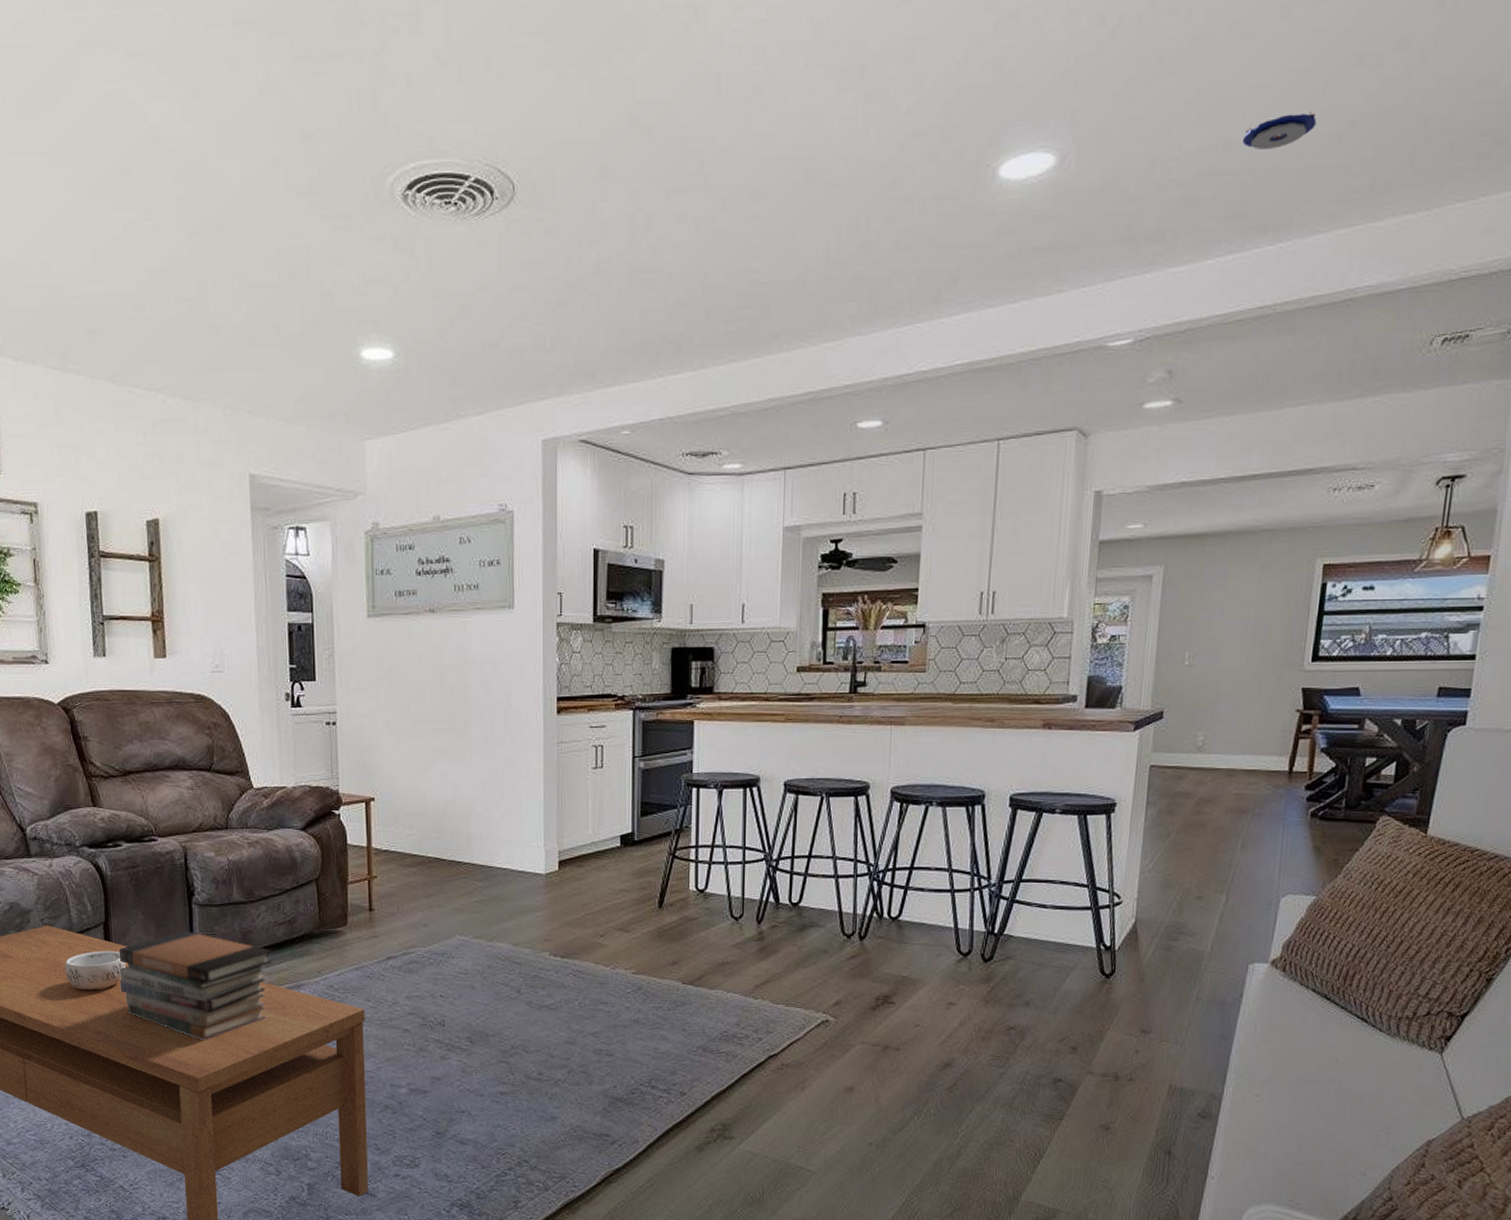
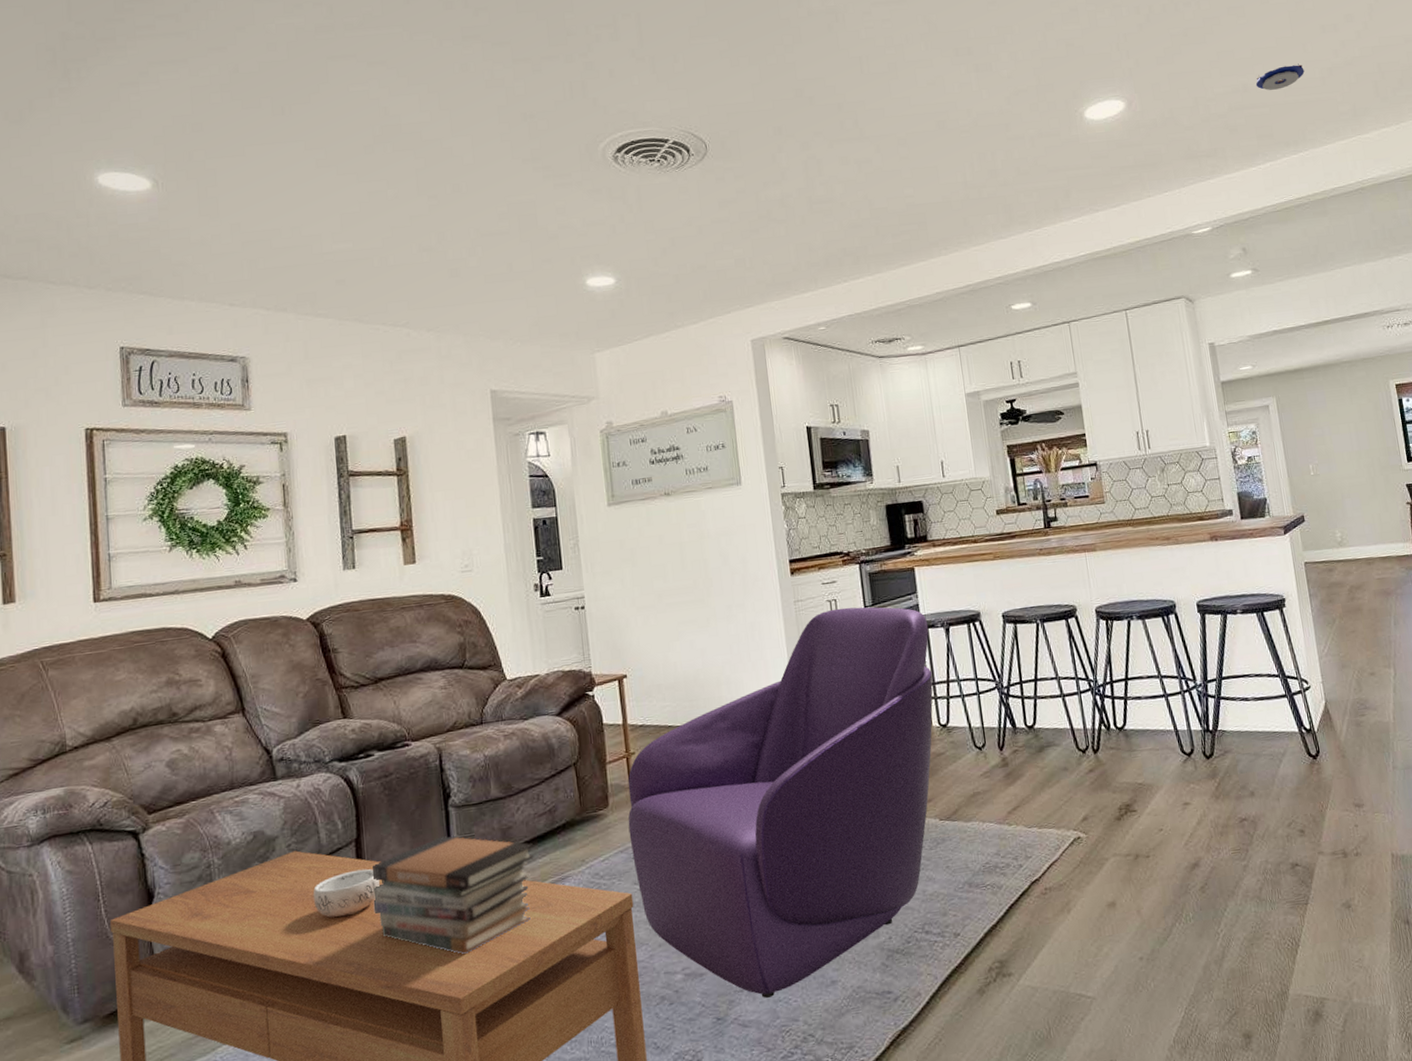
armchair: none [365,755,700,1122] -> present [628,607,933,998]

